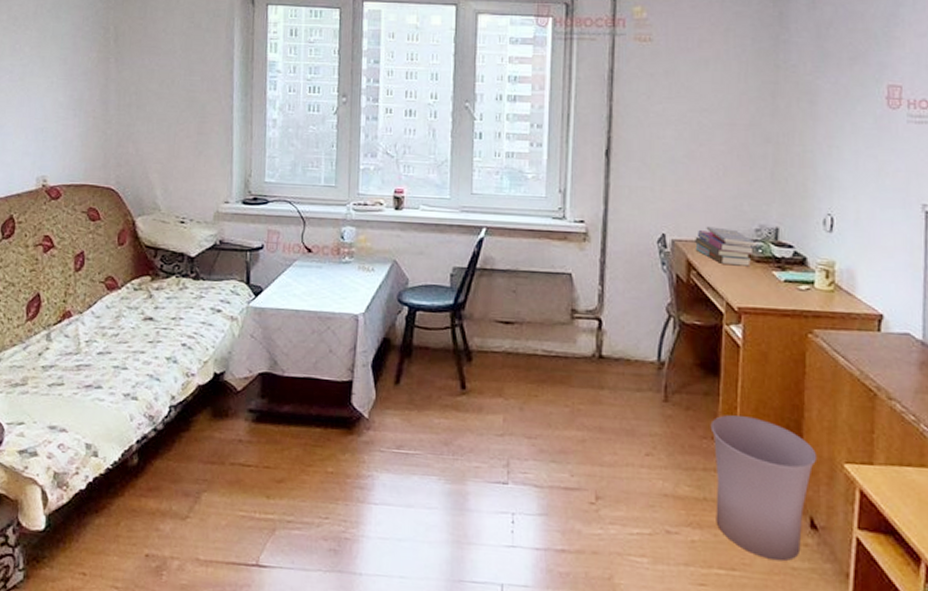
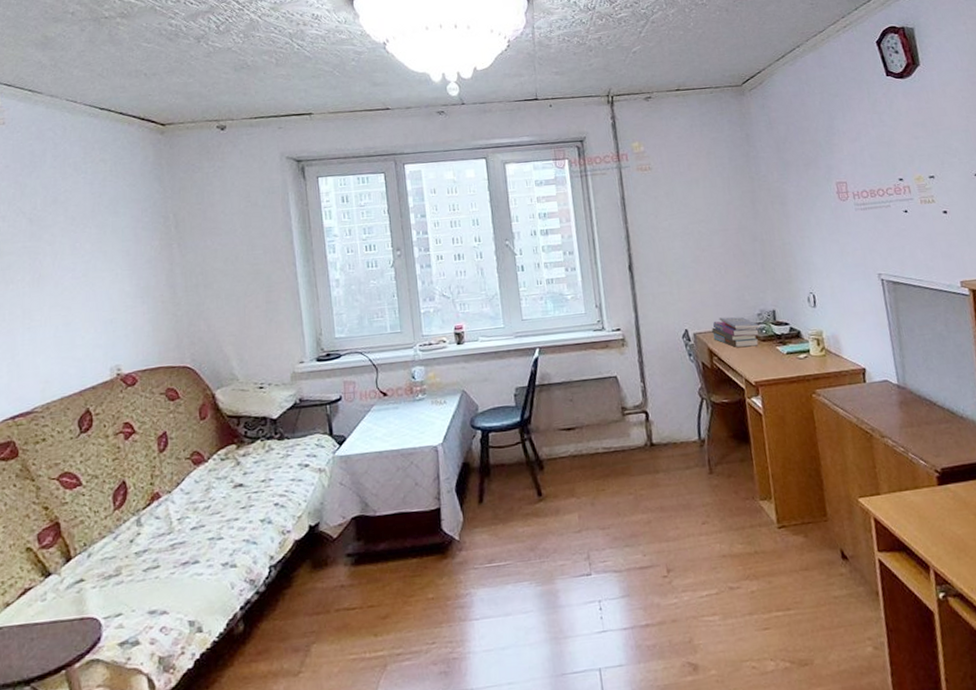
waste bin: present [710,415,818,562] -> none [750,473,838,594]

